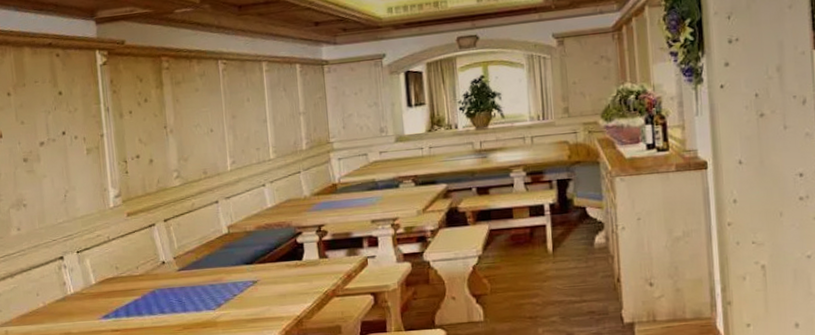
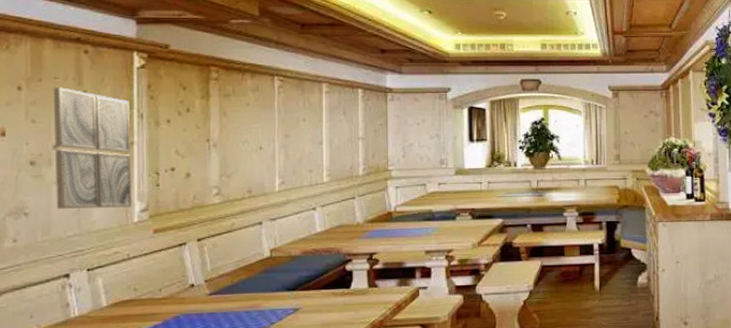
wall art: none [34,90,108,199] -> present [53,87,133,209]

